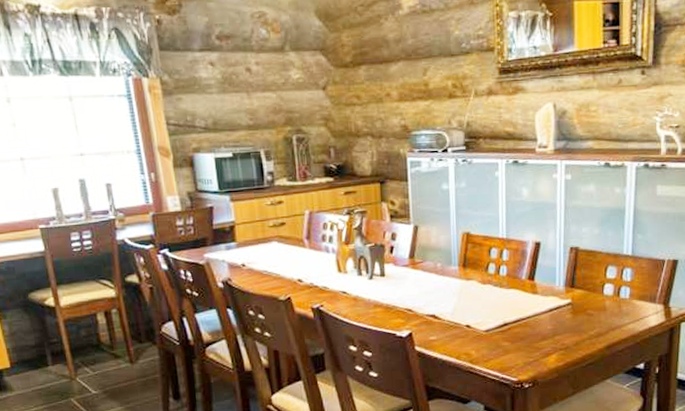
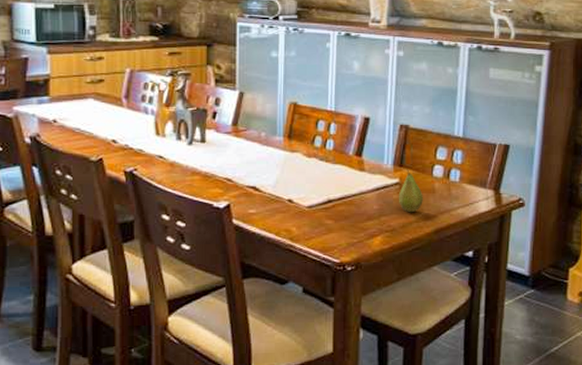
fruit: none [570,289,595,330] -> present [398,169,423,212]

